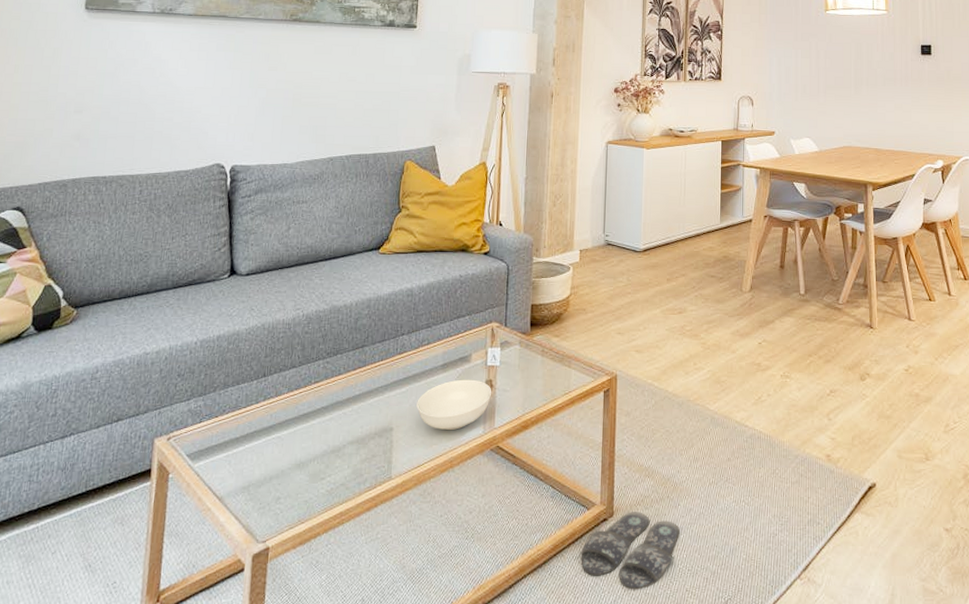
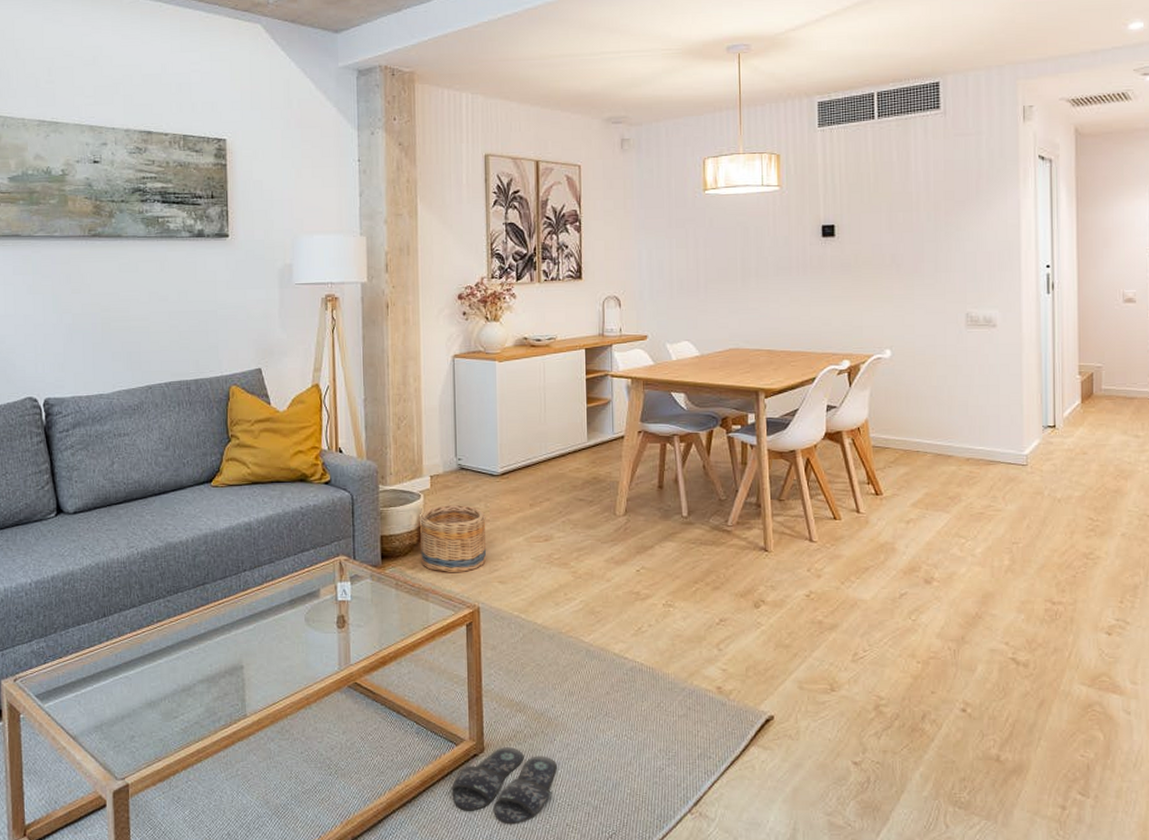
bowl: present [416,379,492,431] -> none [266,615,345,668]
basket: none [567,278,628,342] -> present [419,505,487,573]

